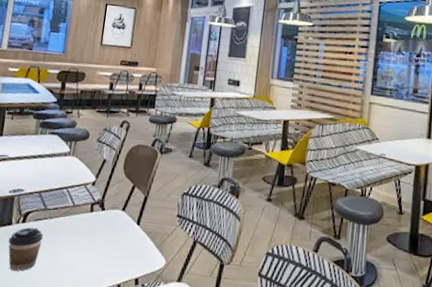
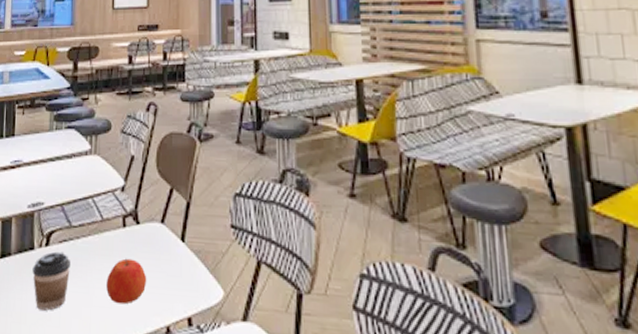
apple: none [71,235,106,268] -> present [106,258,147,305]

